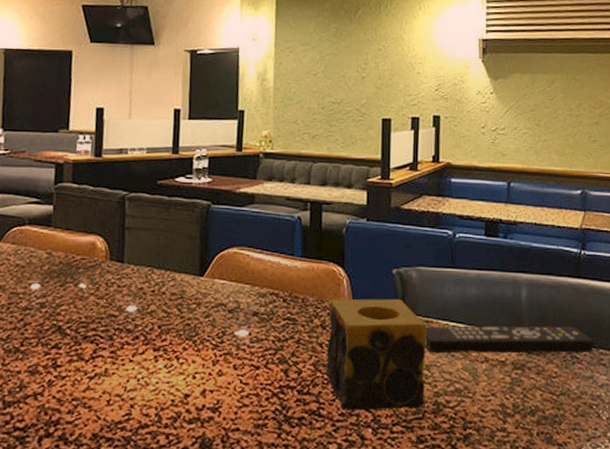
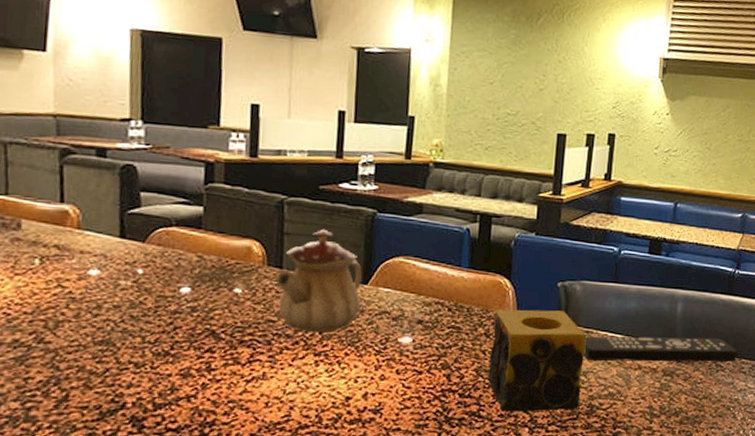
teapot: none [117,222,198,328] -> present [275,228,362,333]

